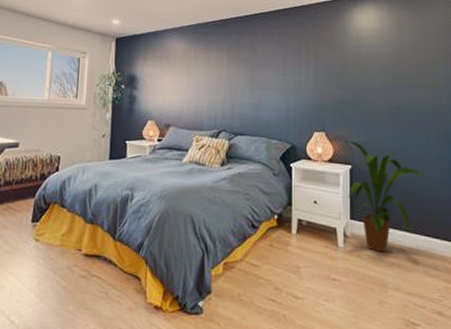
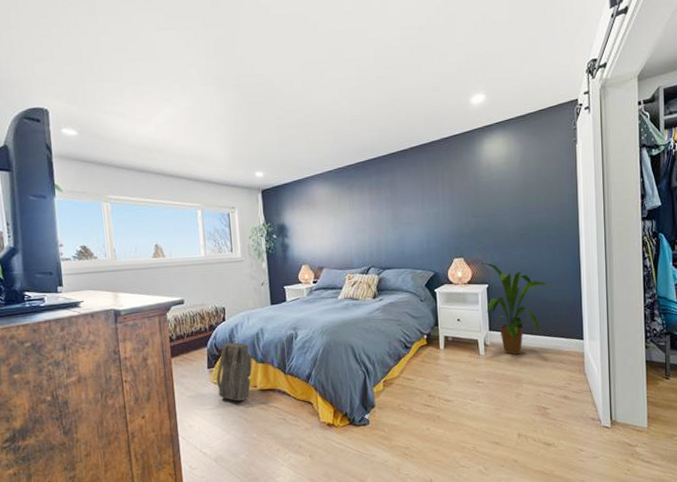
backpack: none [38,195,81,264] -> present [216,341,252,401]

